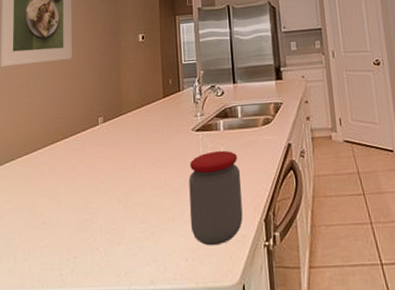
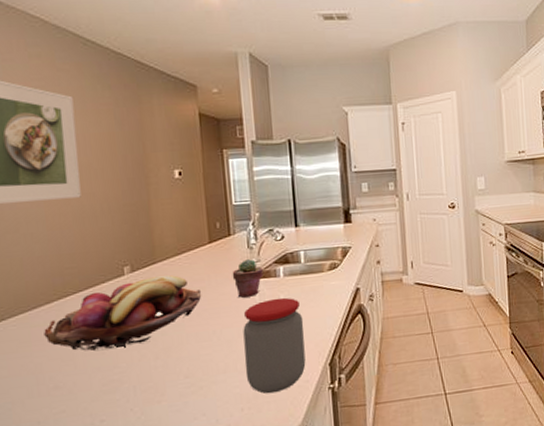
fruit basket: none [39,126,156,192] -> present [44,275,202,352]
potted succulent: none [180,113,206,149] -> present [232,259,263,298]

